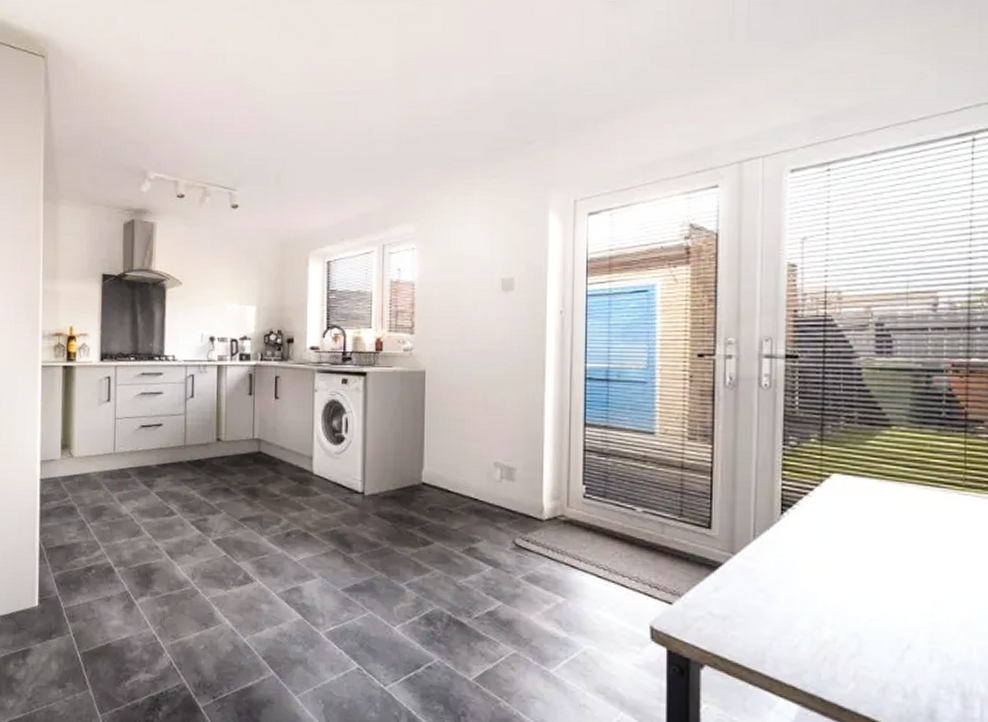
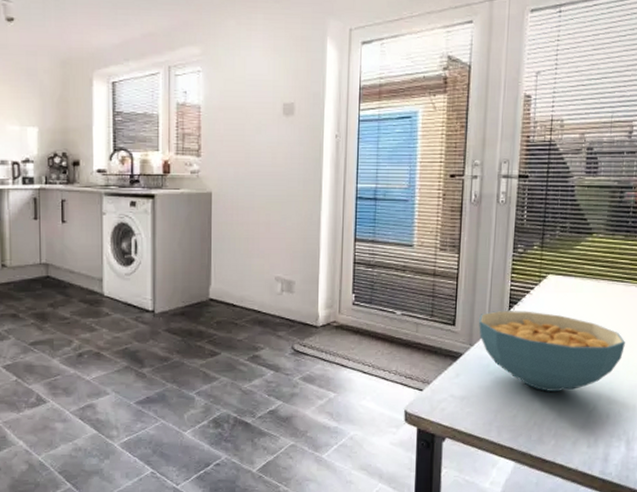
cereal bowl: none [742,514,949,620] -> present [479,311,625,391]

